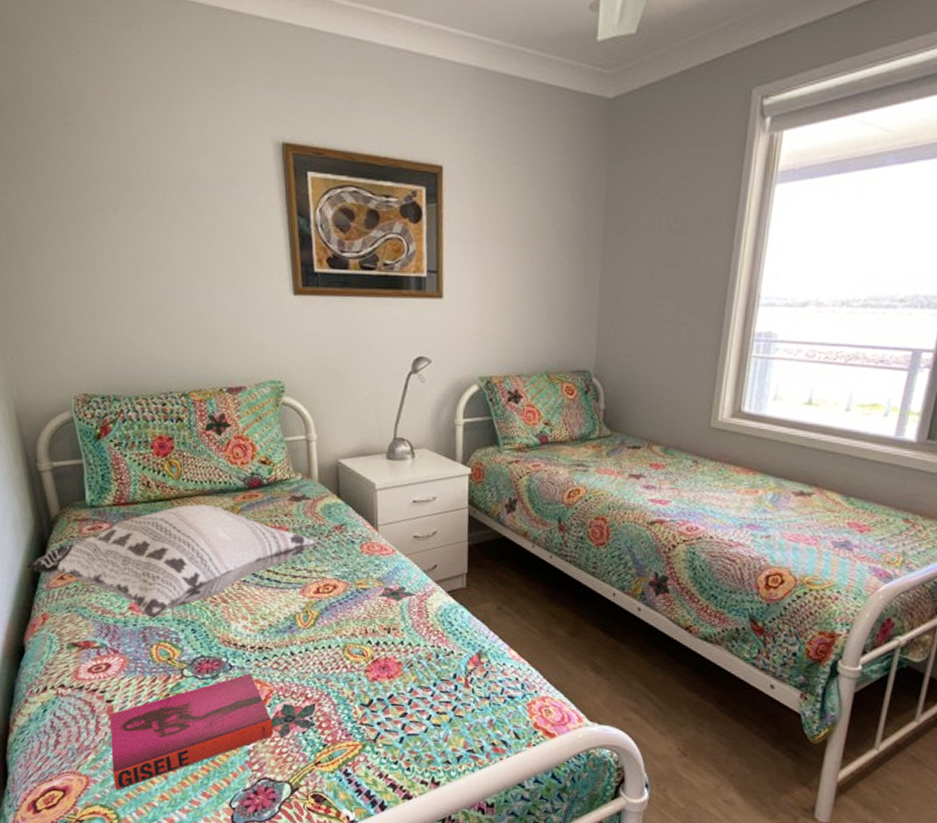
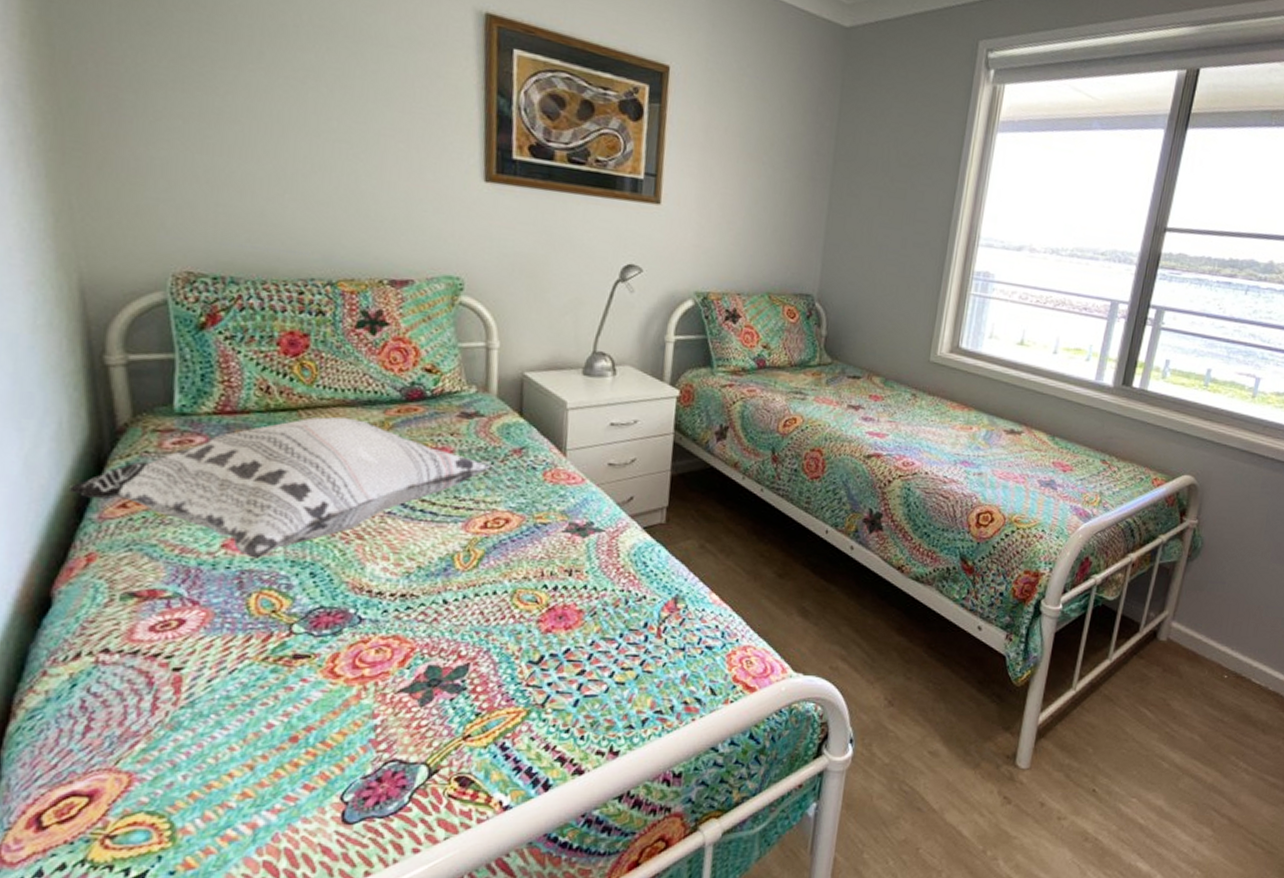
hardback book: present [110,673,273,790] -> none [171,627,412,789]

